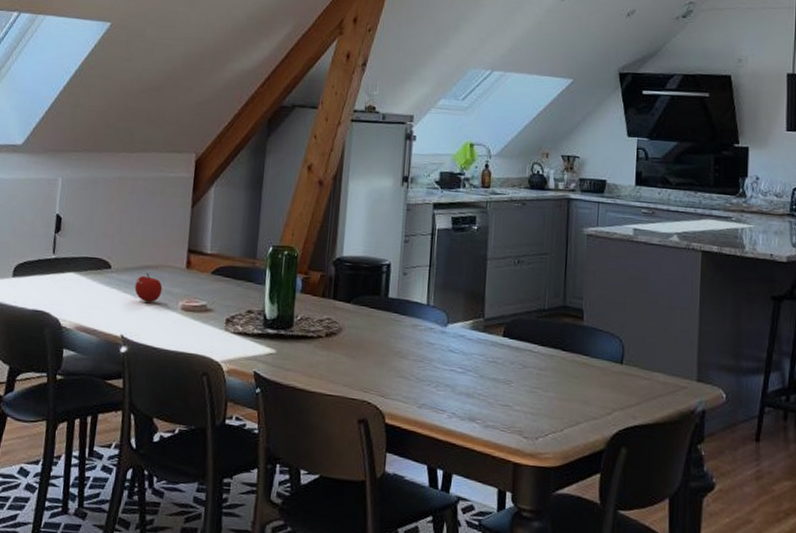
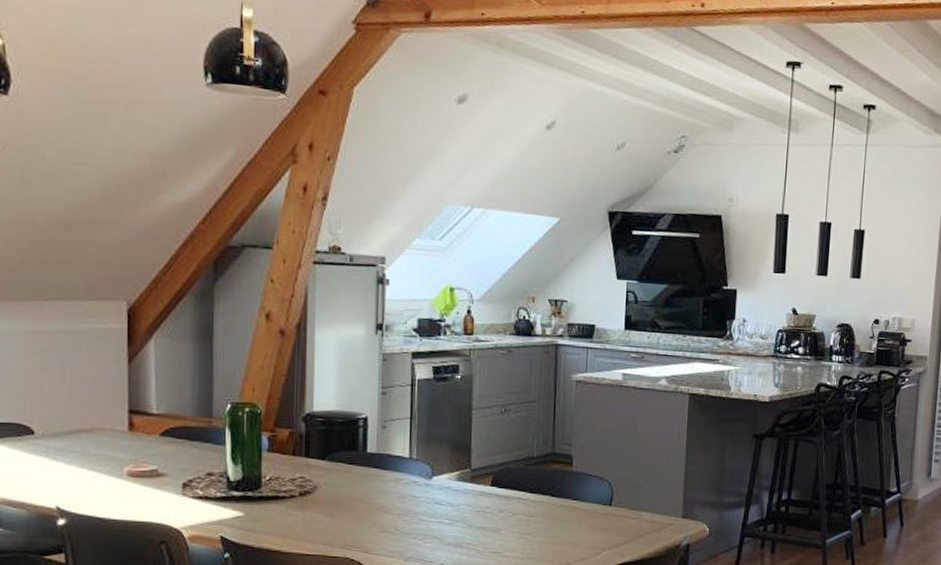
fruit: present [134,273,163,303] -> none [67,438,102,470]

